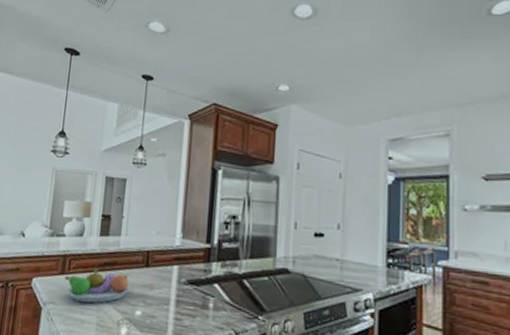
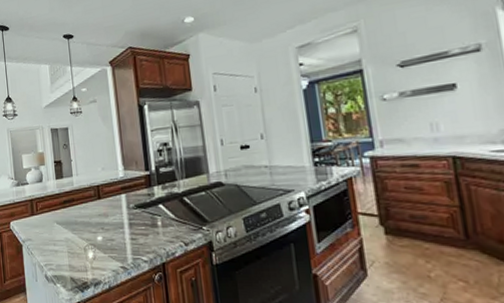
fruit bowl: present [65,268,131,303] -> none [35,206,89,236]

